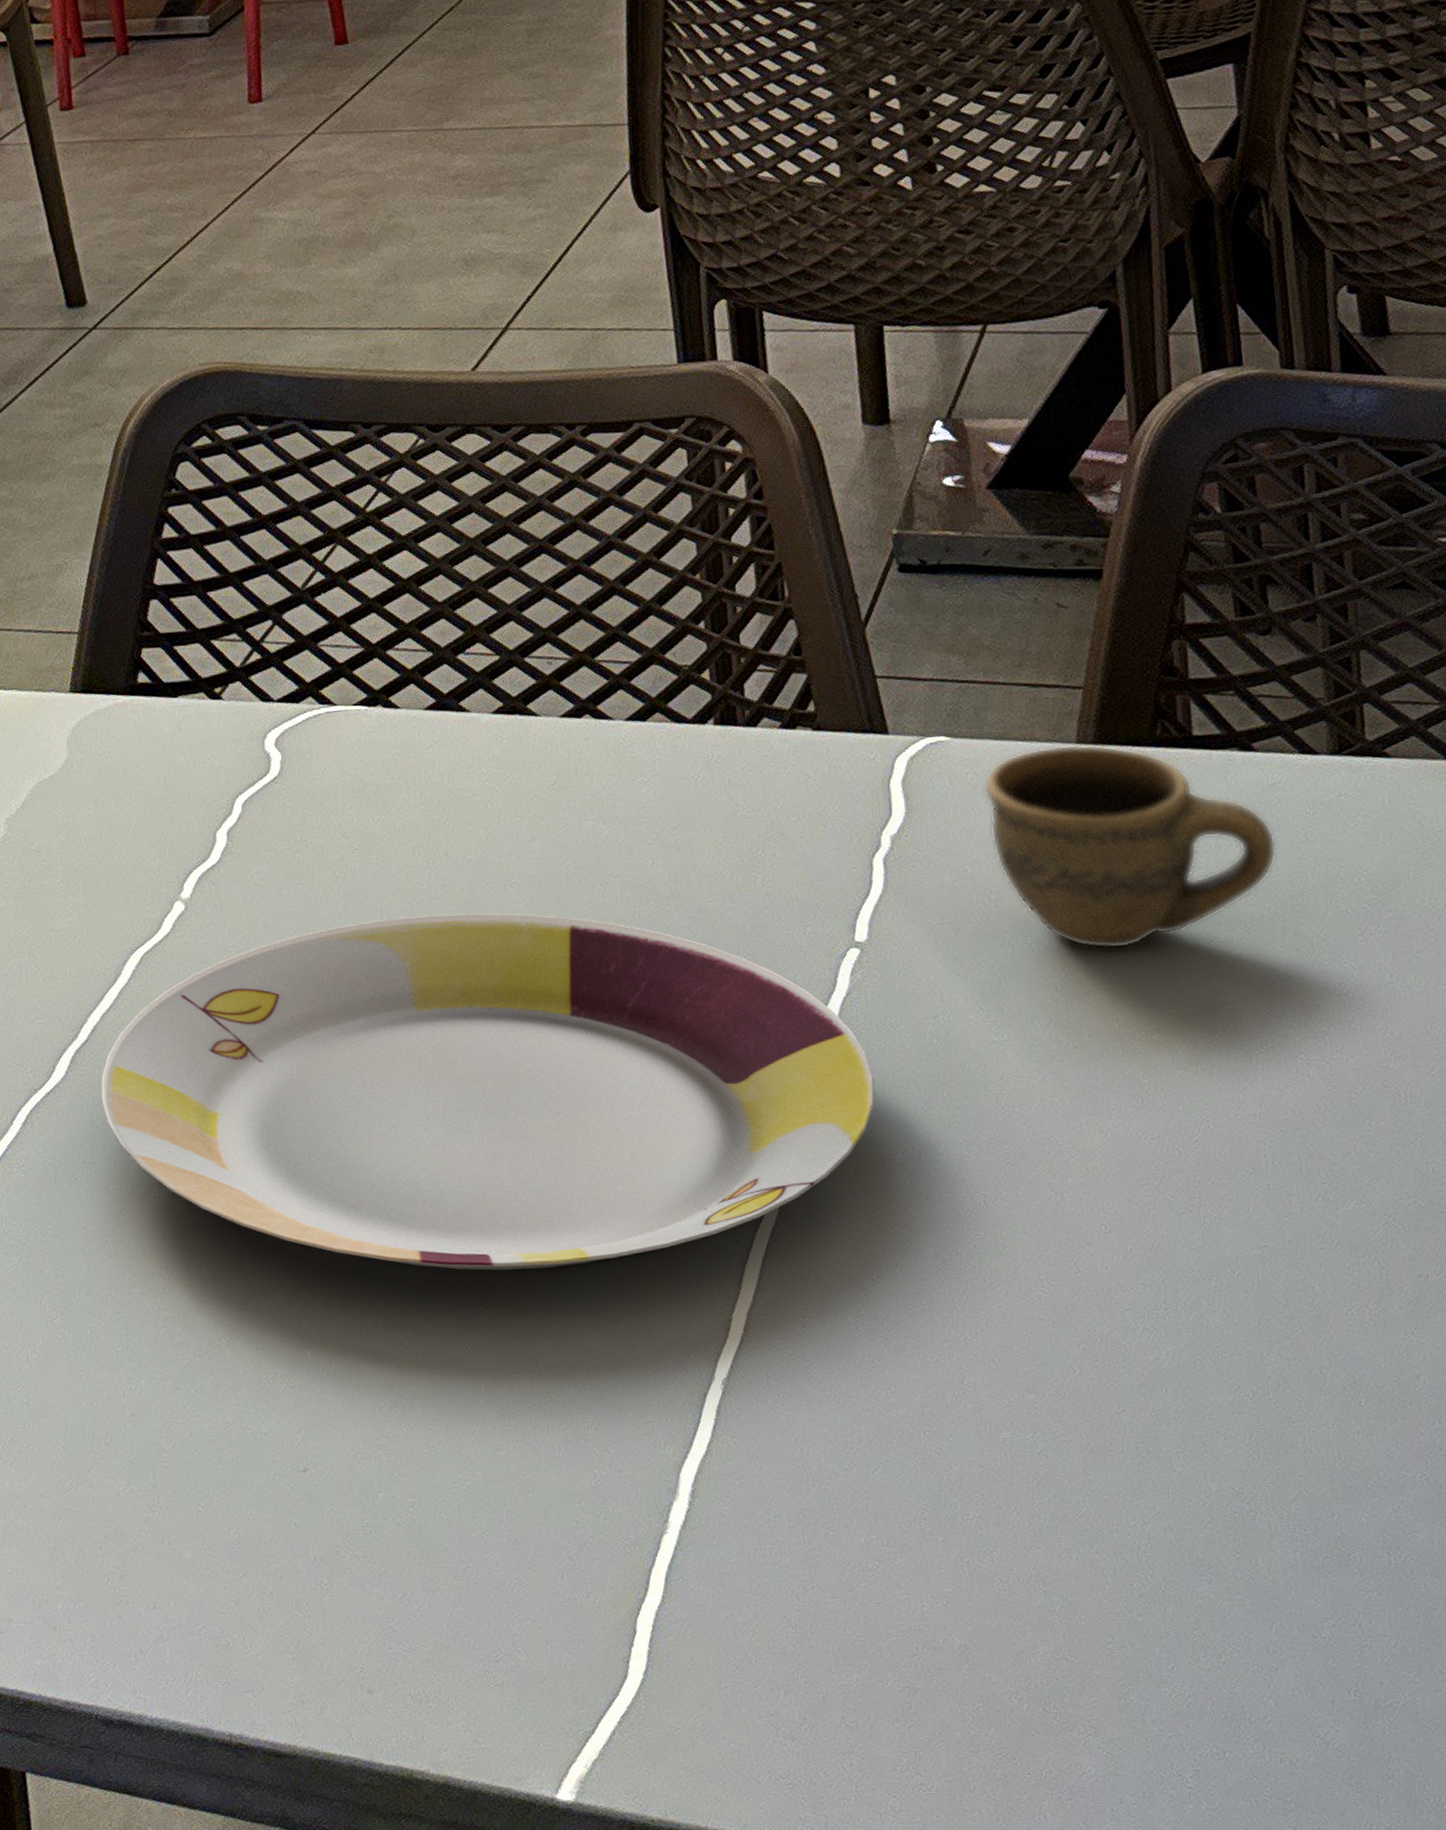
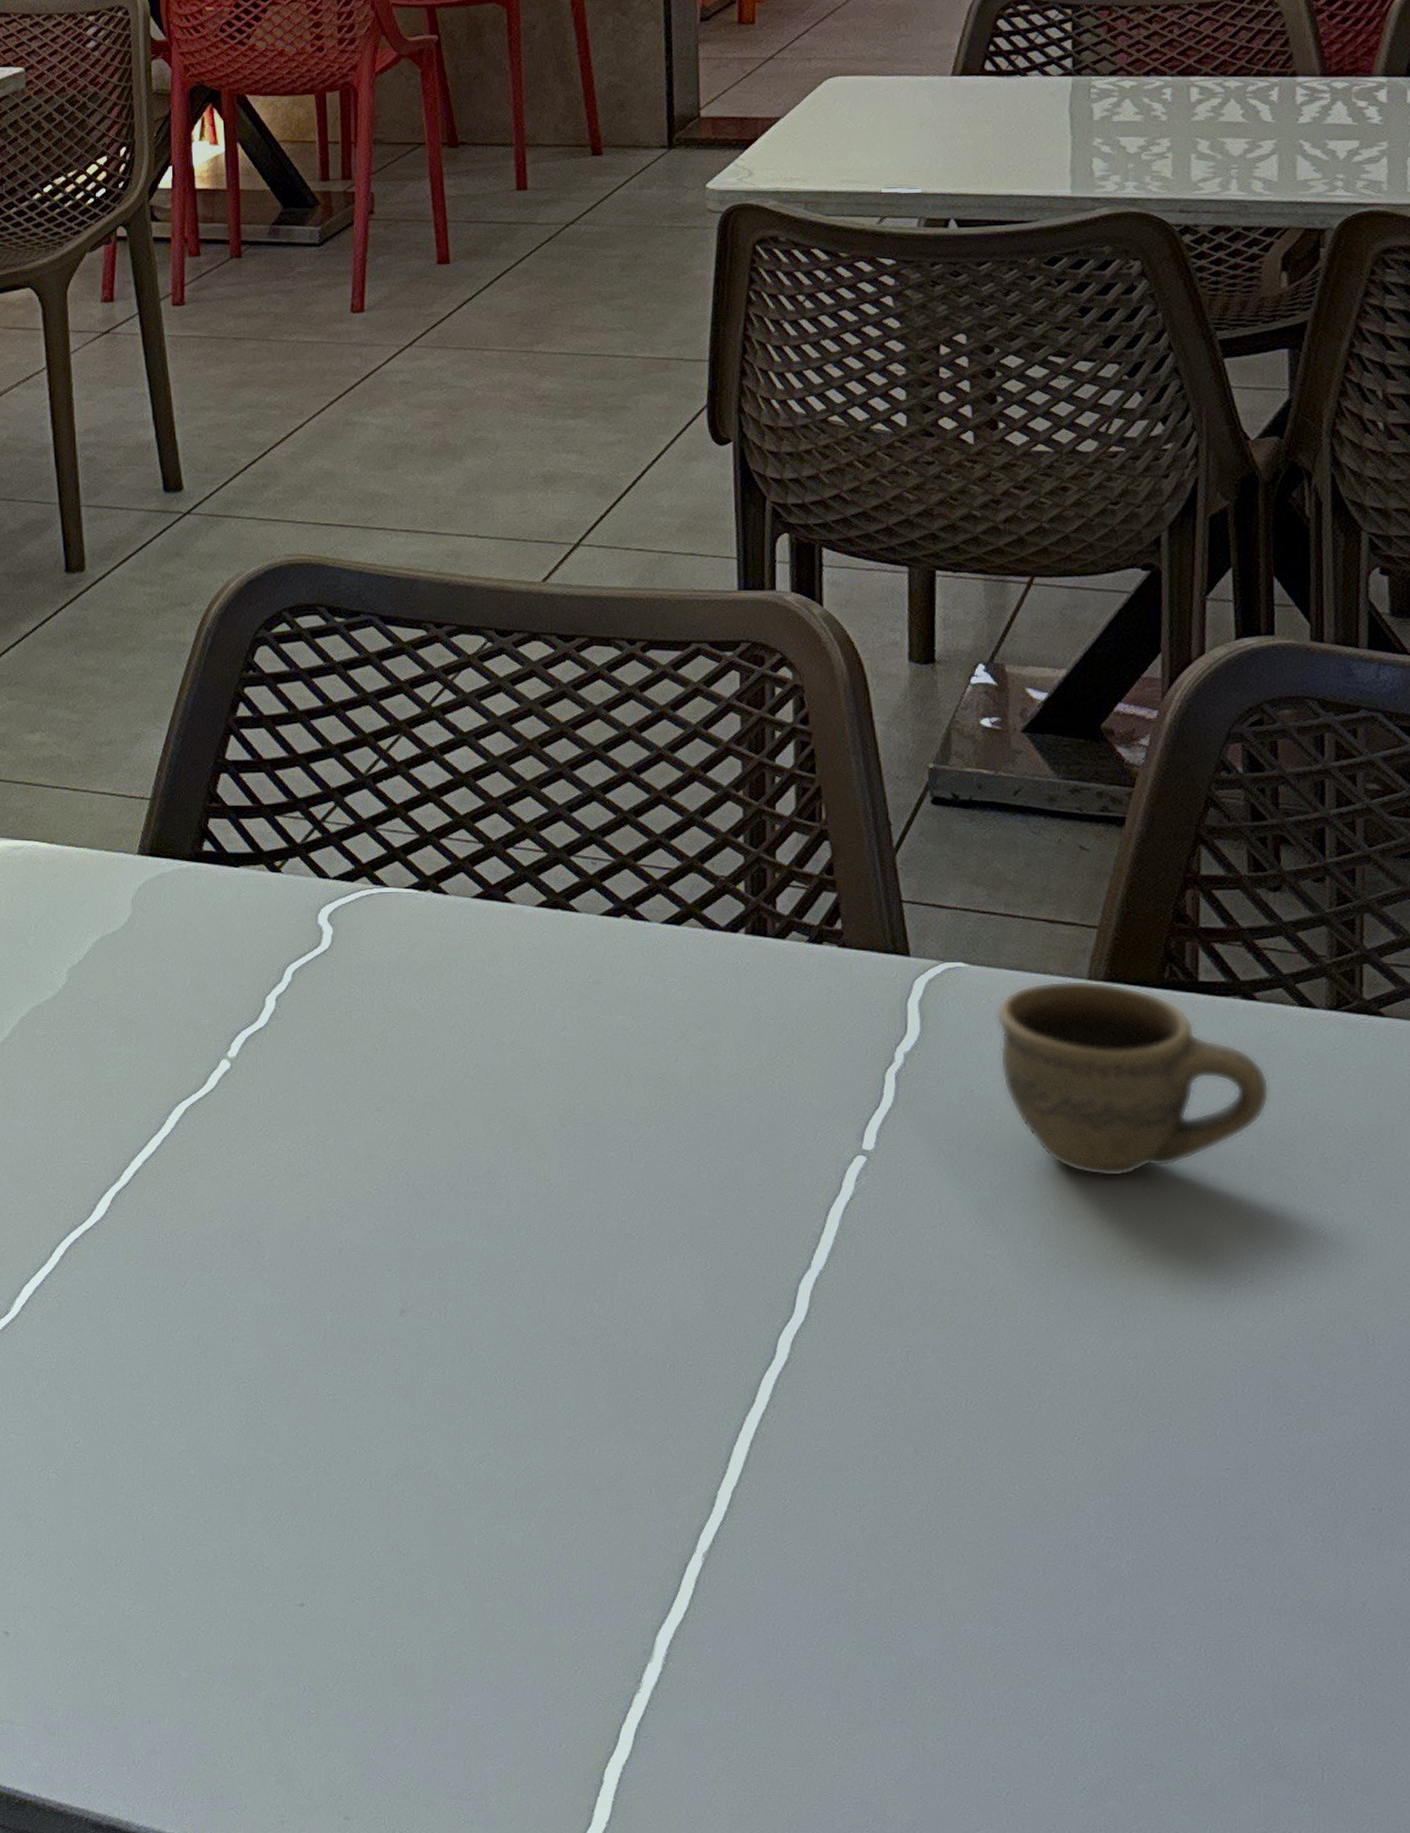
plate: present [101,913,875,1271] -> none [137,1091,870,1433]

